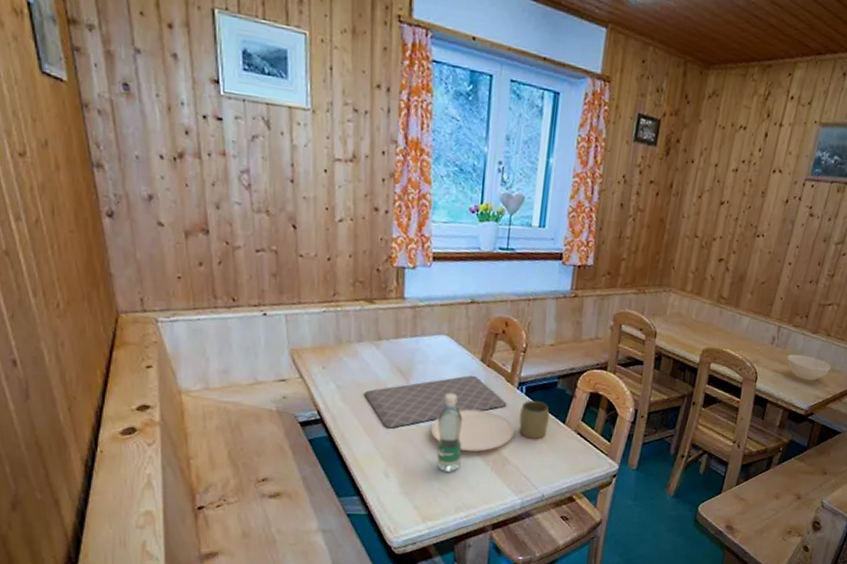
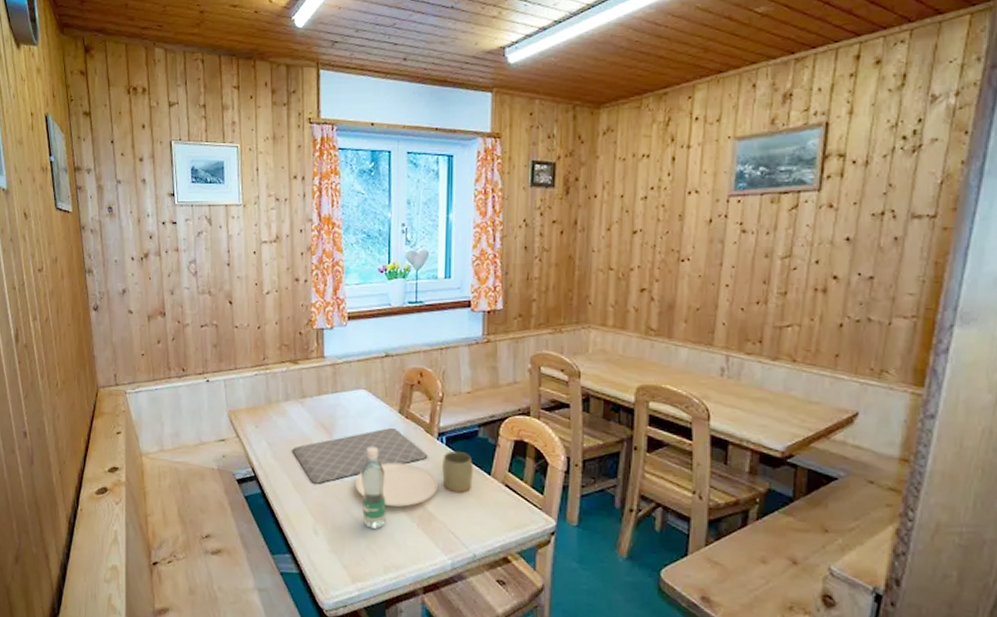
bowl: present [786,354,831,381] -> none [744,385,806,416]

